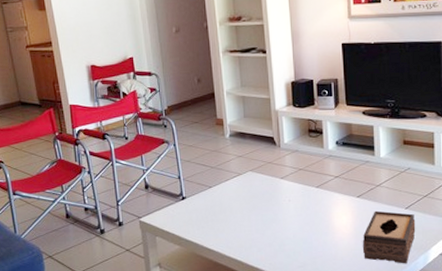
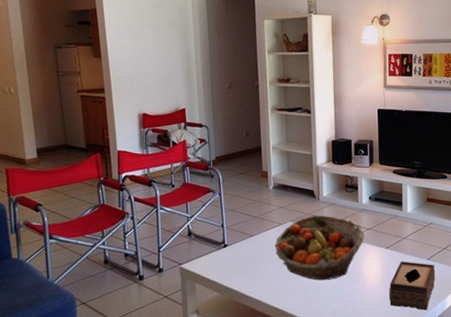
fruit basket: none [234,163,332,233] -> present [274,215,364,281]

